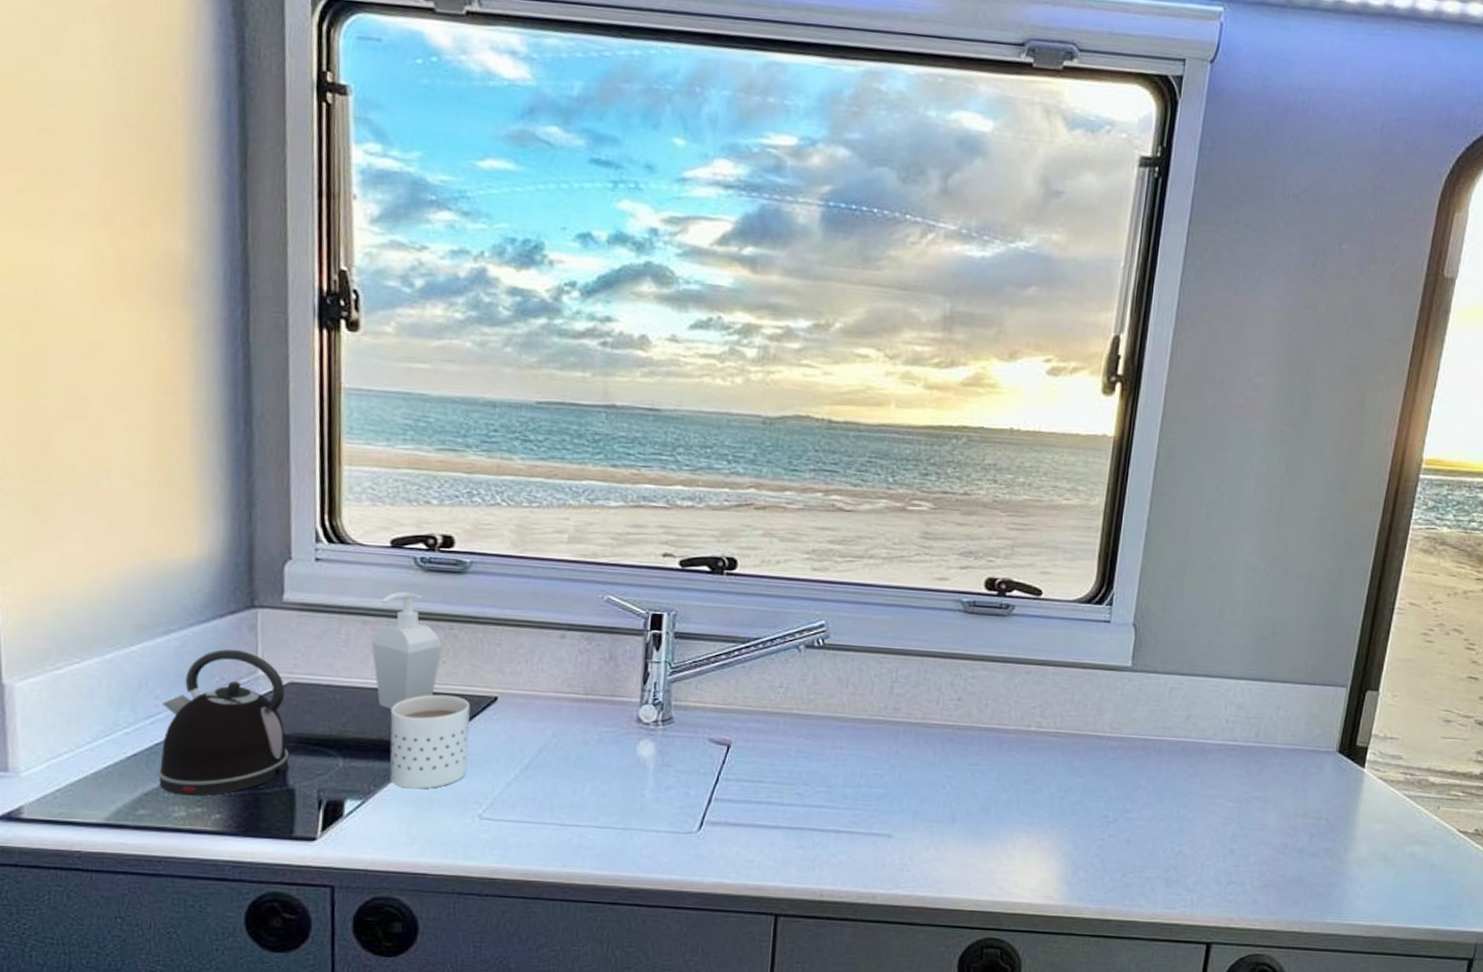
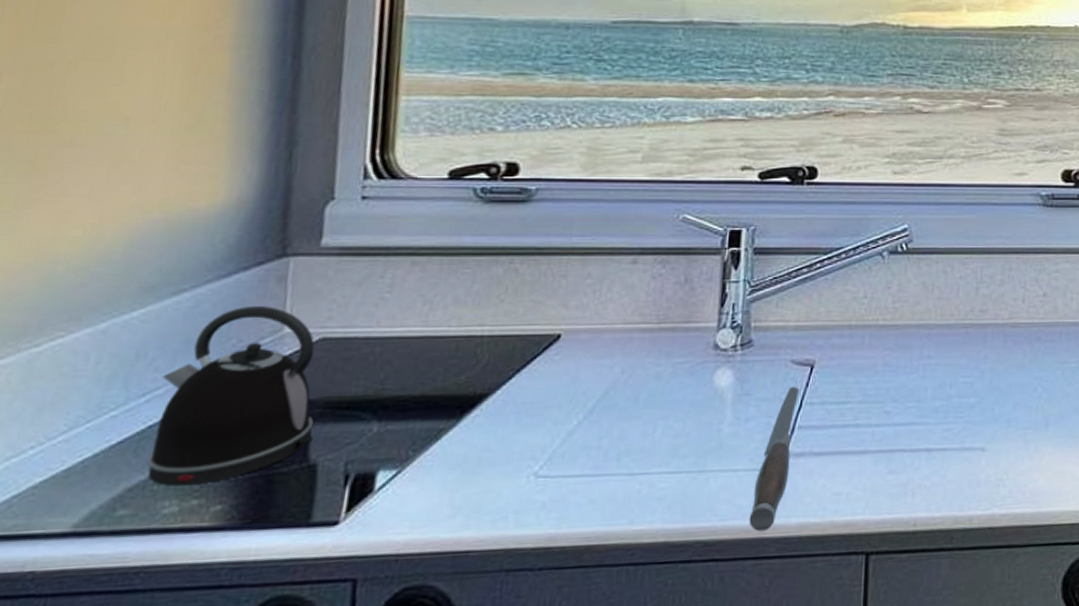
soap bottle: present [371,592,442,709] -> none [420,226,501,358]
mug: present [389,694,471,789] -> none [432,337,530,450]
kitchen knife: none [669,762,717,886] -> present [749,386,800,532]

